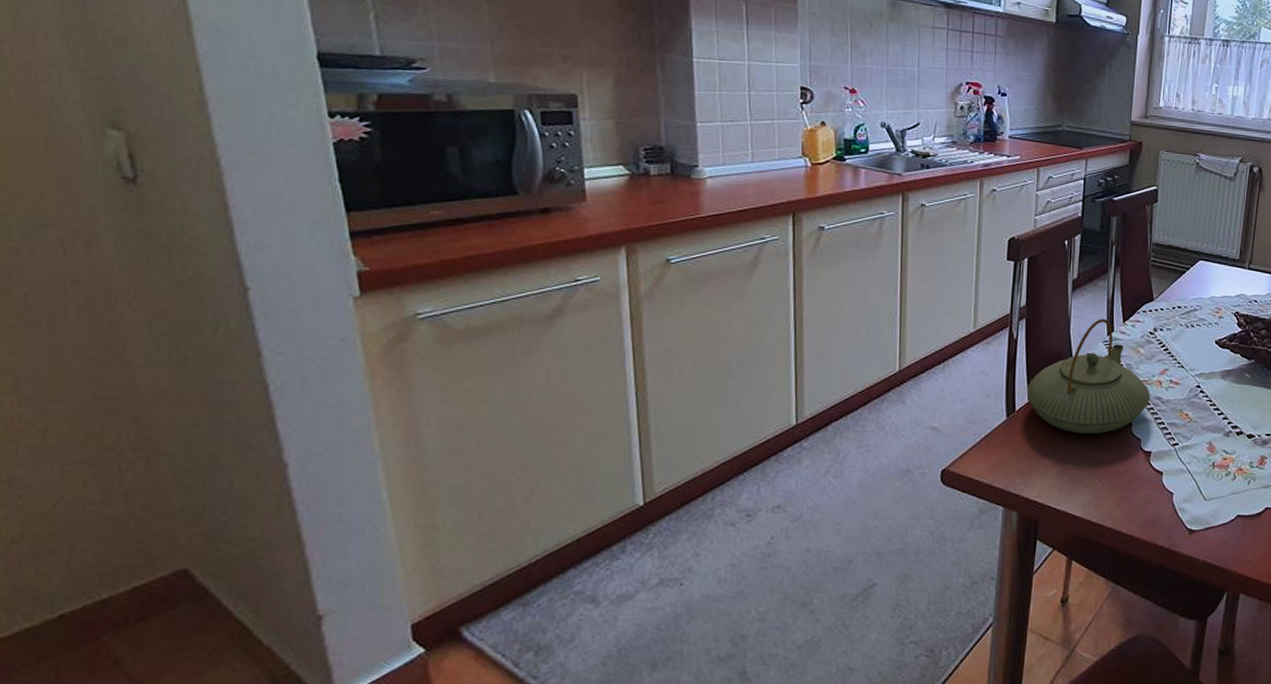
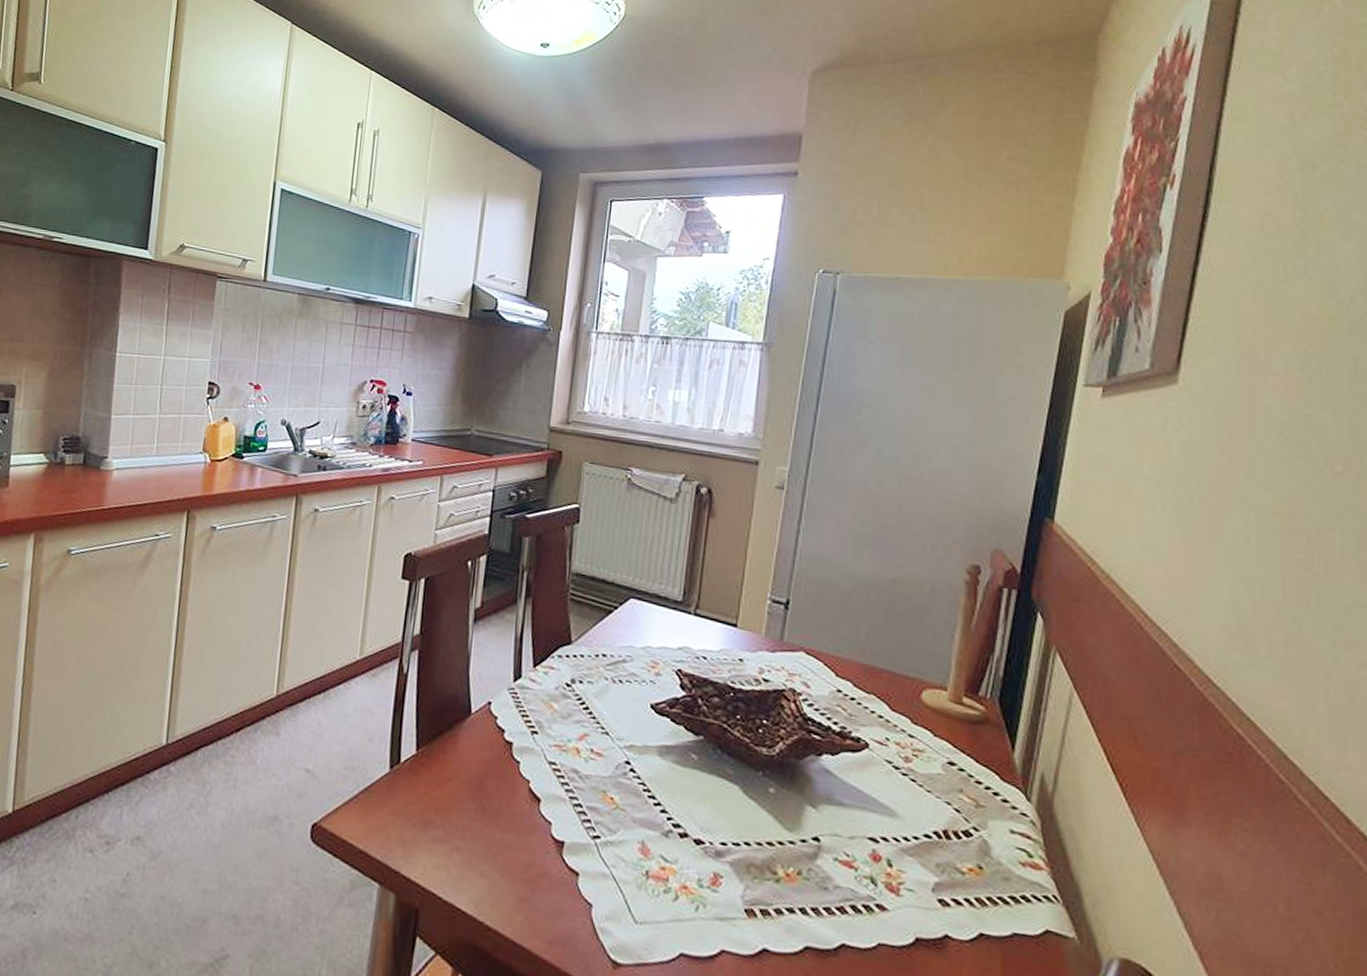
teapot: present [1026,319,1150,434] -> none [414,659,565,808]

